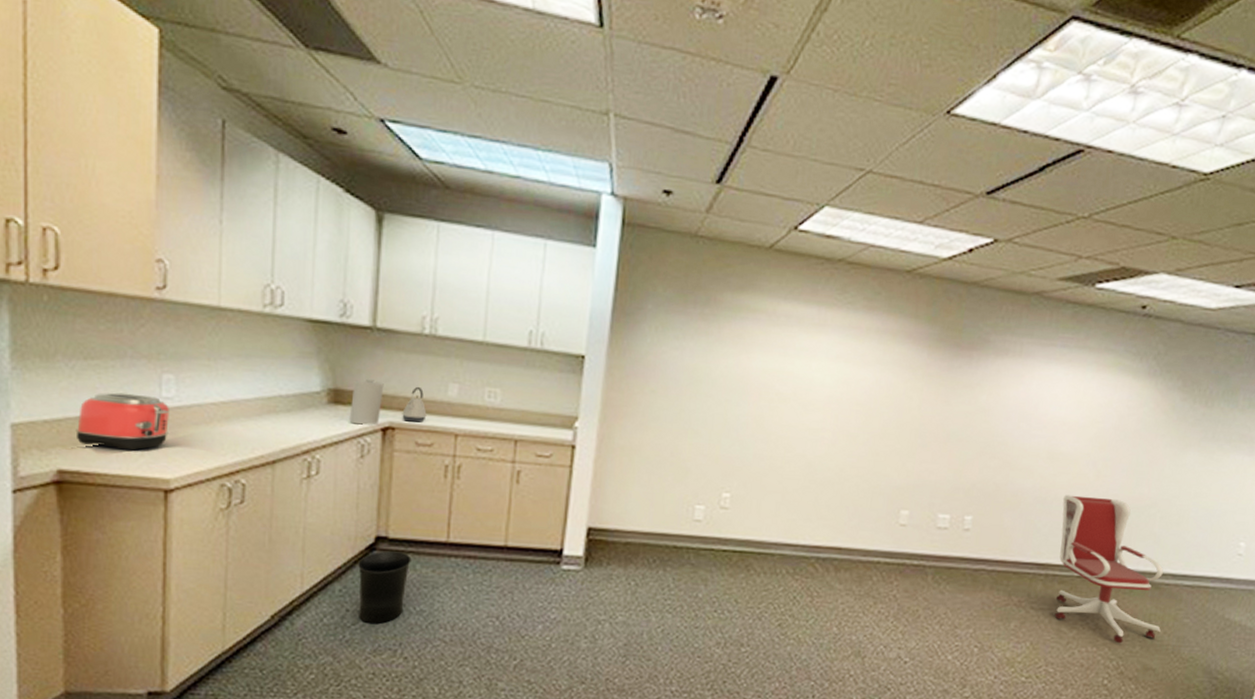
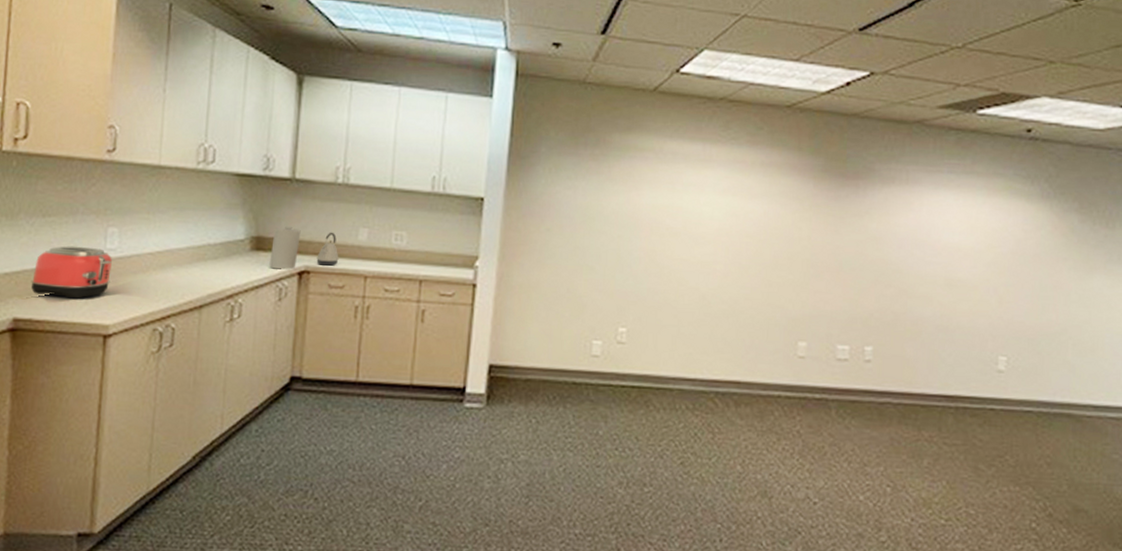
waste bin: present [358,551,411,625] -> none [273,391,323,465]
office chair: present [1054,495,1163,644] -> none [965,322,1089,483]

